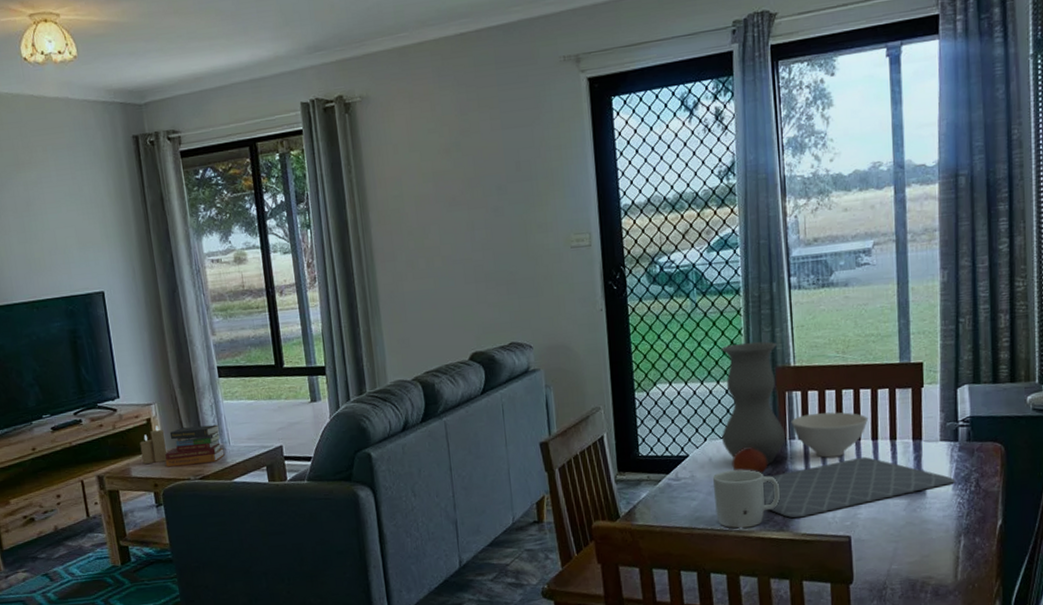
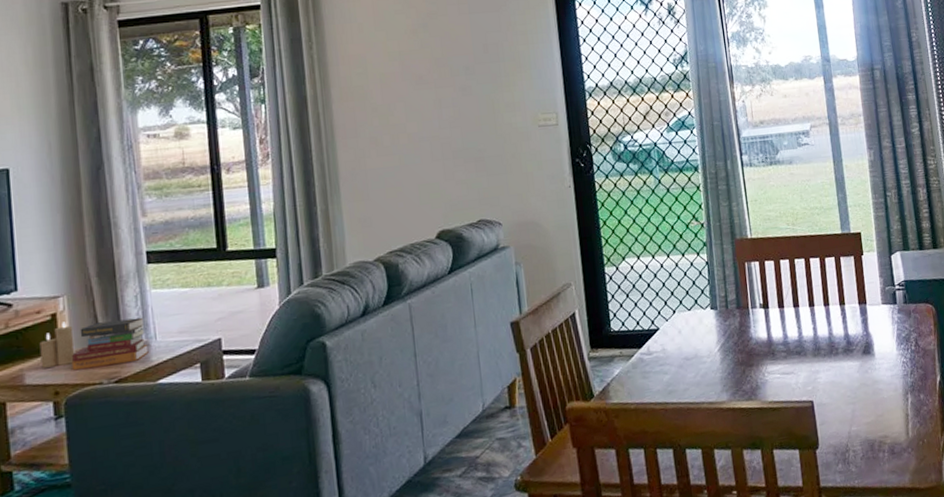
mug: present [712,469,781,529] -> none [682,340,747,401]
vase: present [721,341,785,465] -> none [684,215,748,334]
fruit: present [732,447,767,474] -> none [700,317,733,344]
placemat: present [763,456,956,519] -> none [730,322,899,387]
bowl: present [791,412,868,458] -> none [751,280,819,325]

